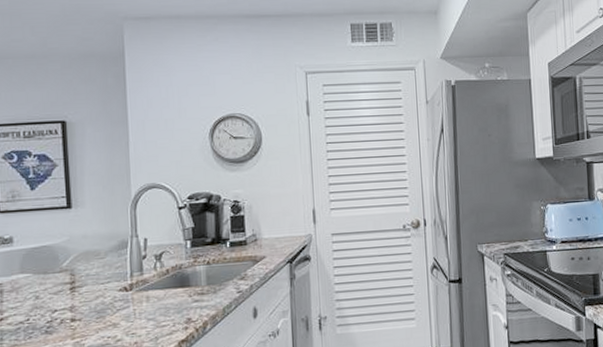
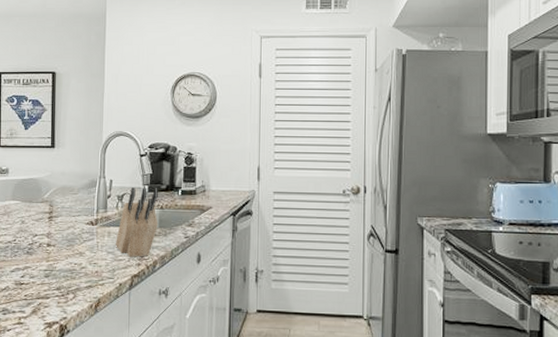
knife block: none [156,242,206,321] -> present [116,187,159,257]

